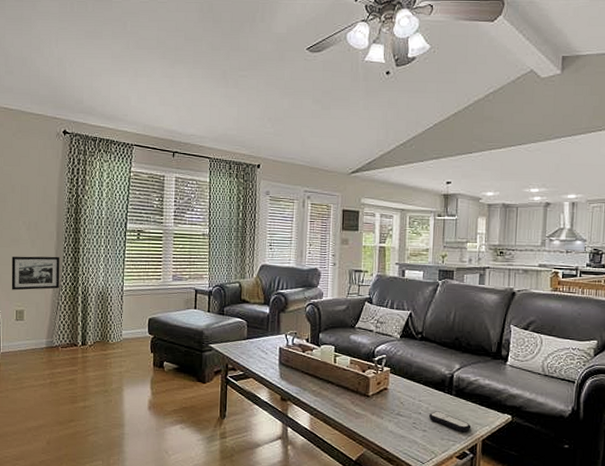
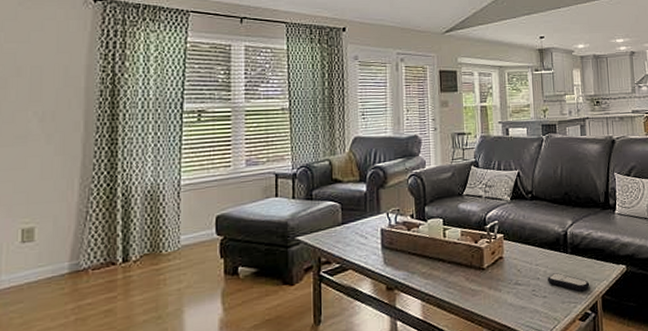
picture frame: present [11,256,60,290] -> none [14,152,90,203]

